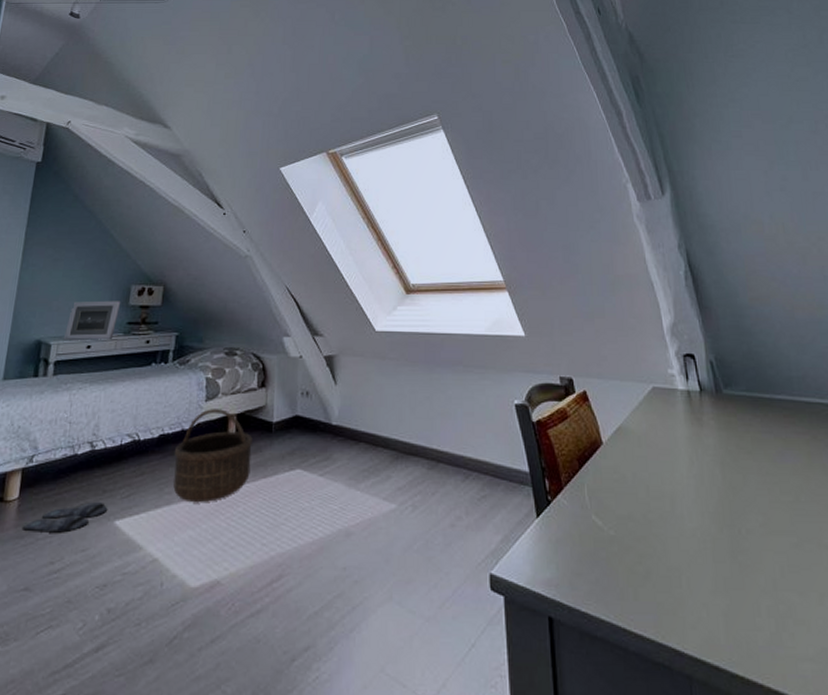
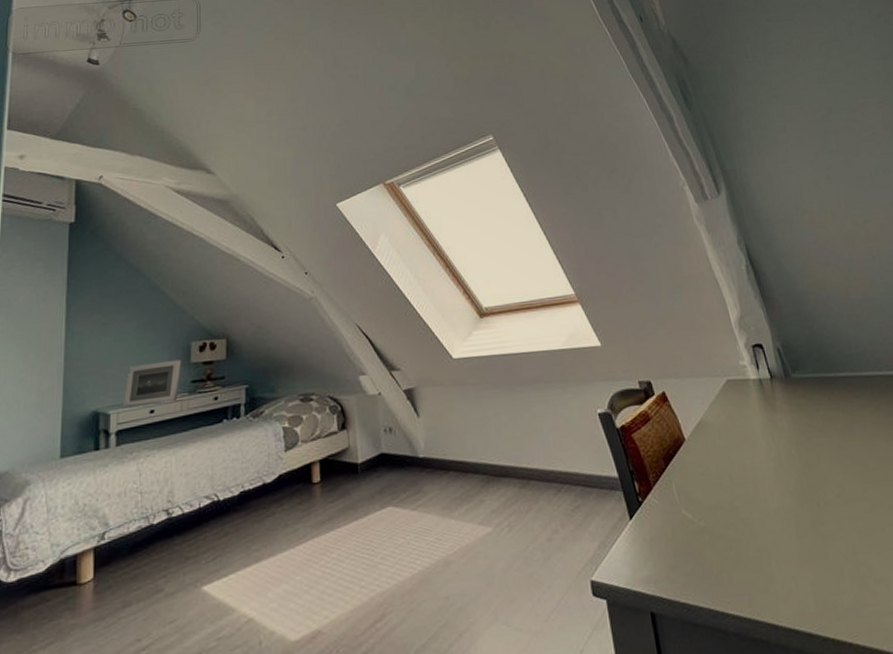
slippers: present [23,501,108,533] -> none [102,569,193,612]
basket: present [173,409,253,502] -> none [257,457,340,556]

